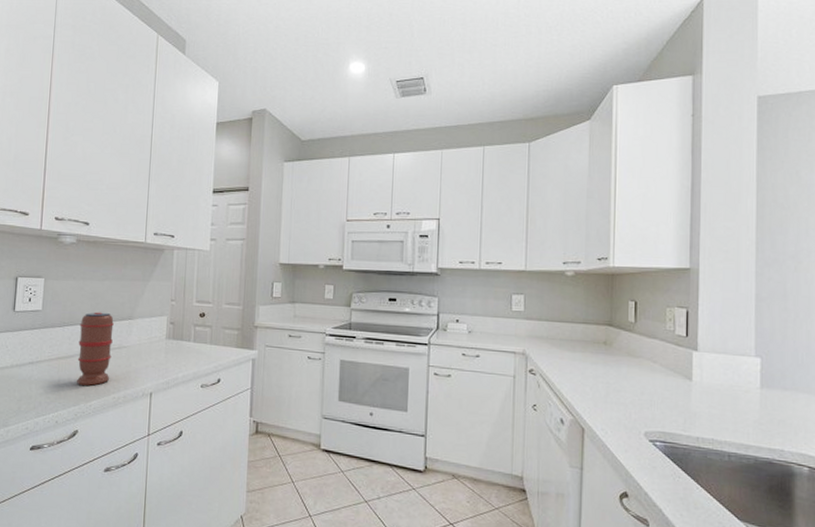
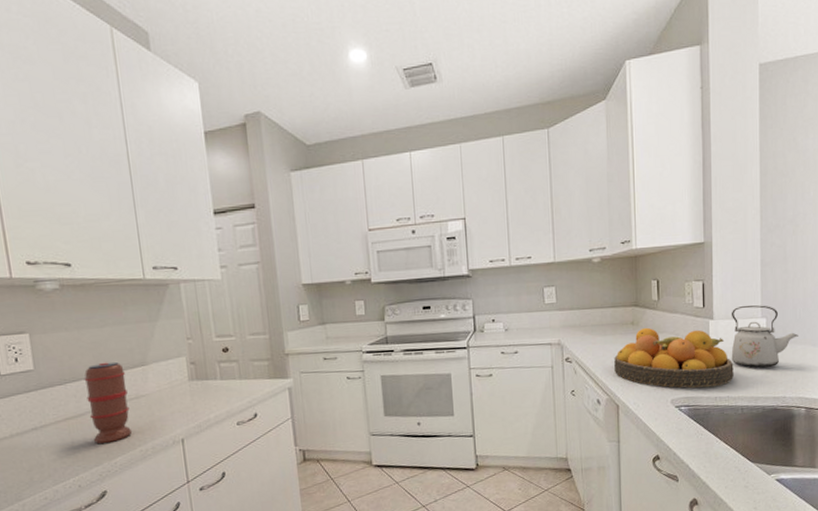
fruit bowl: none [582,349,720,426] -> present [614,327,734,388]
kettle: none [717,340,800,413] -> present [731,305,798,368]

